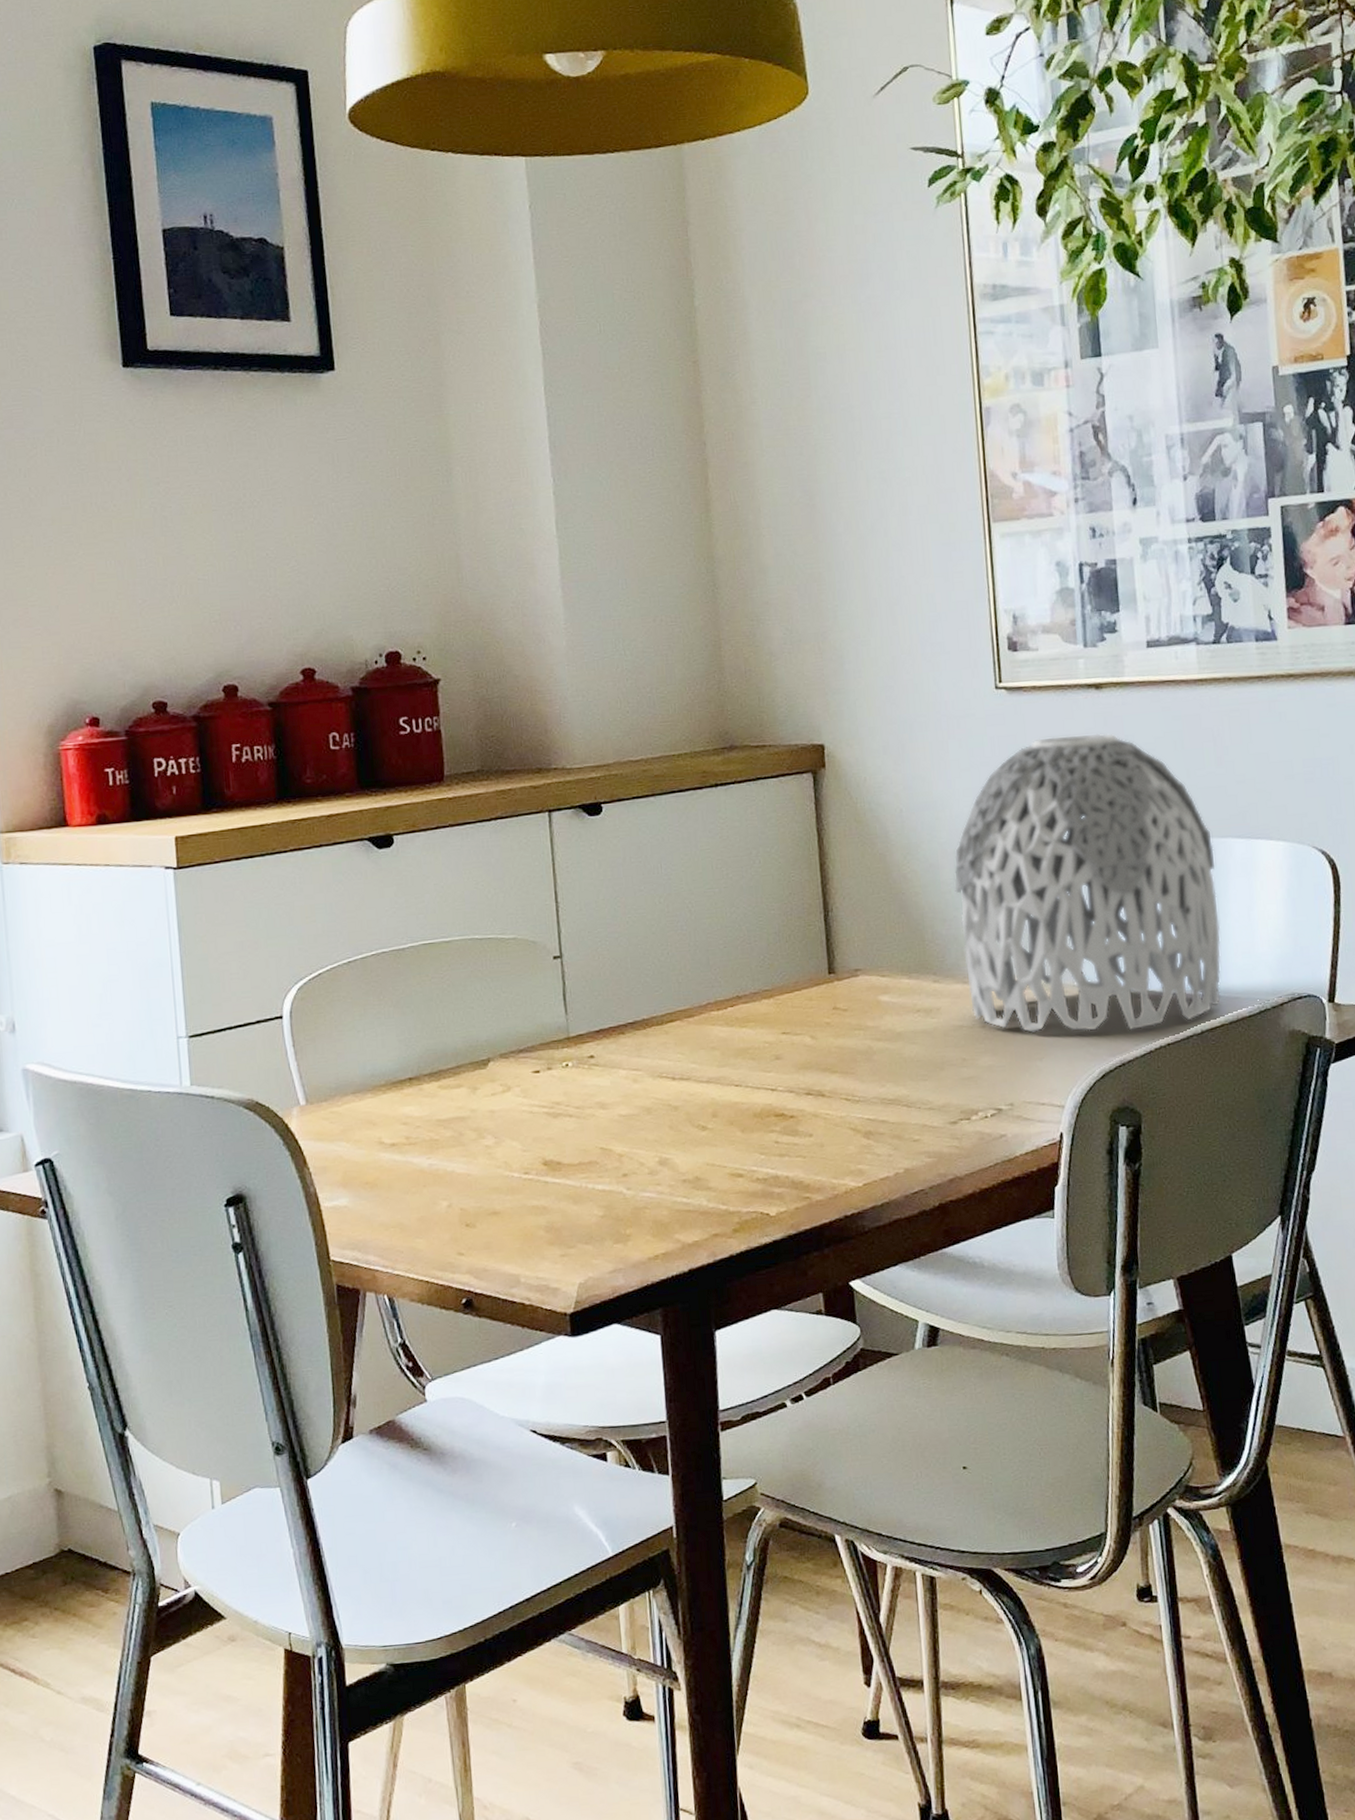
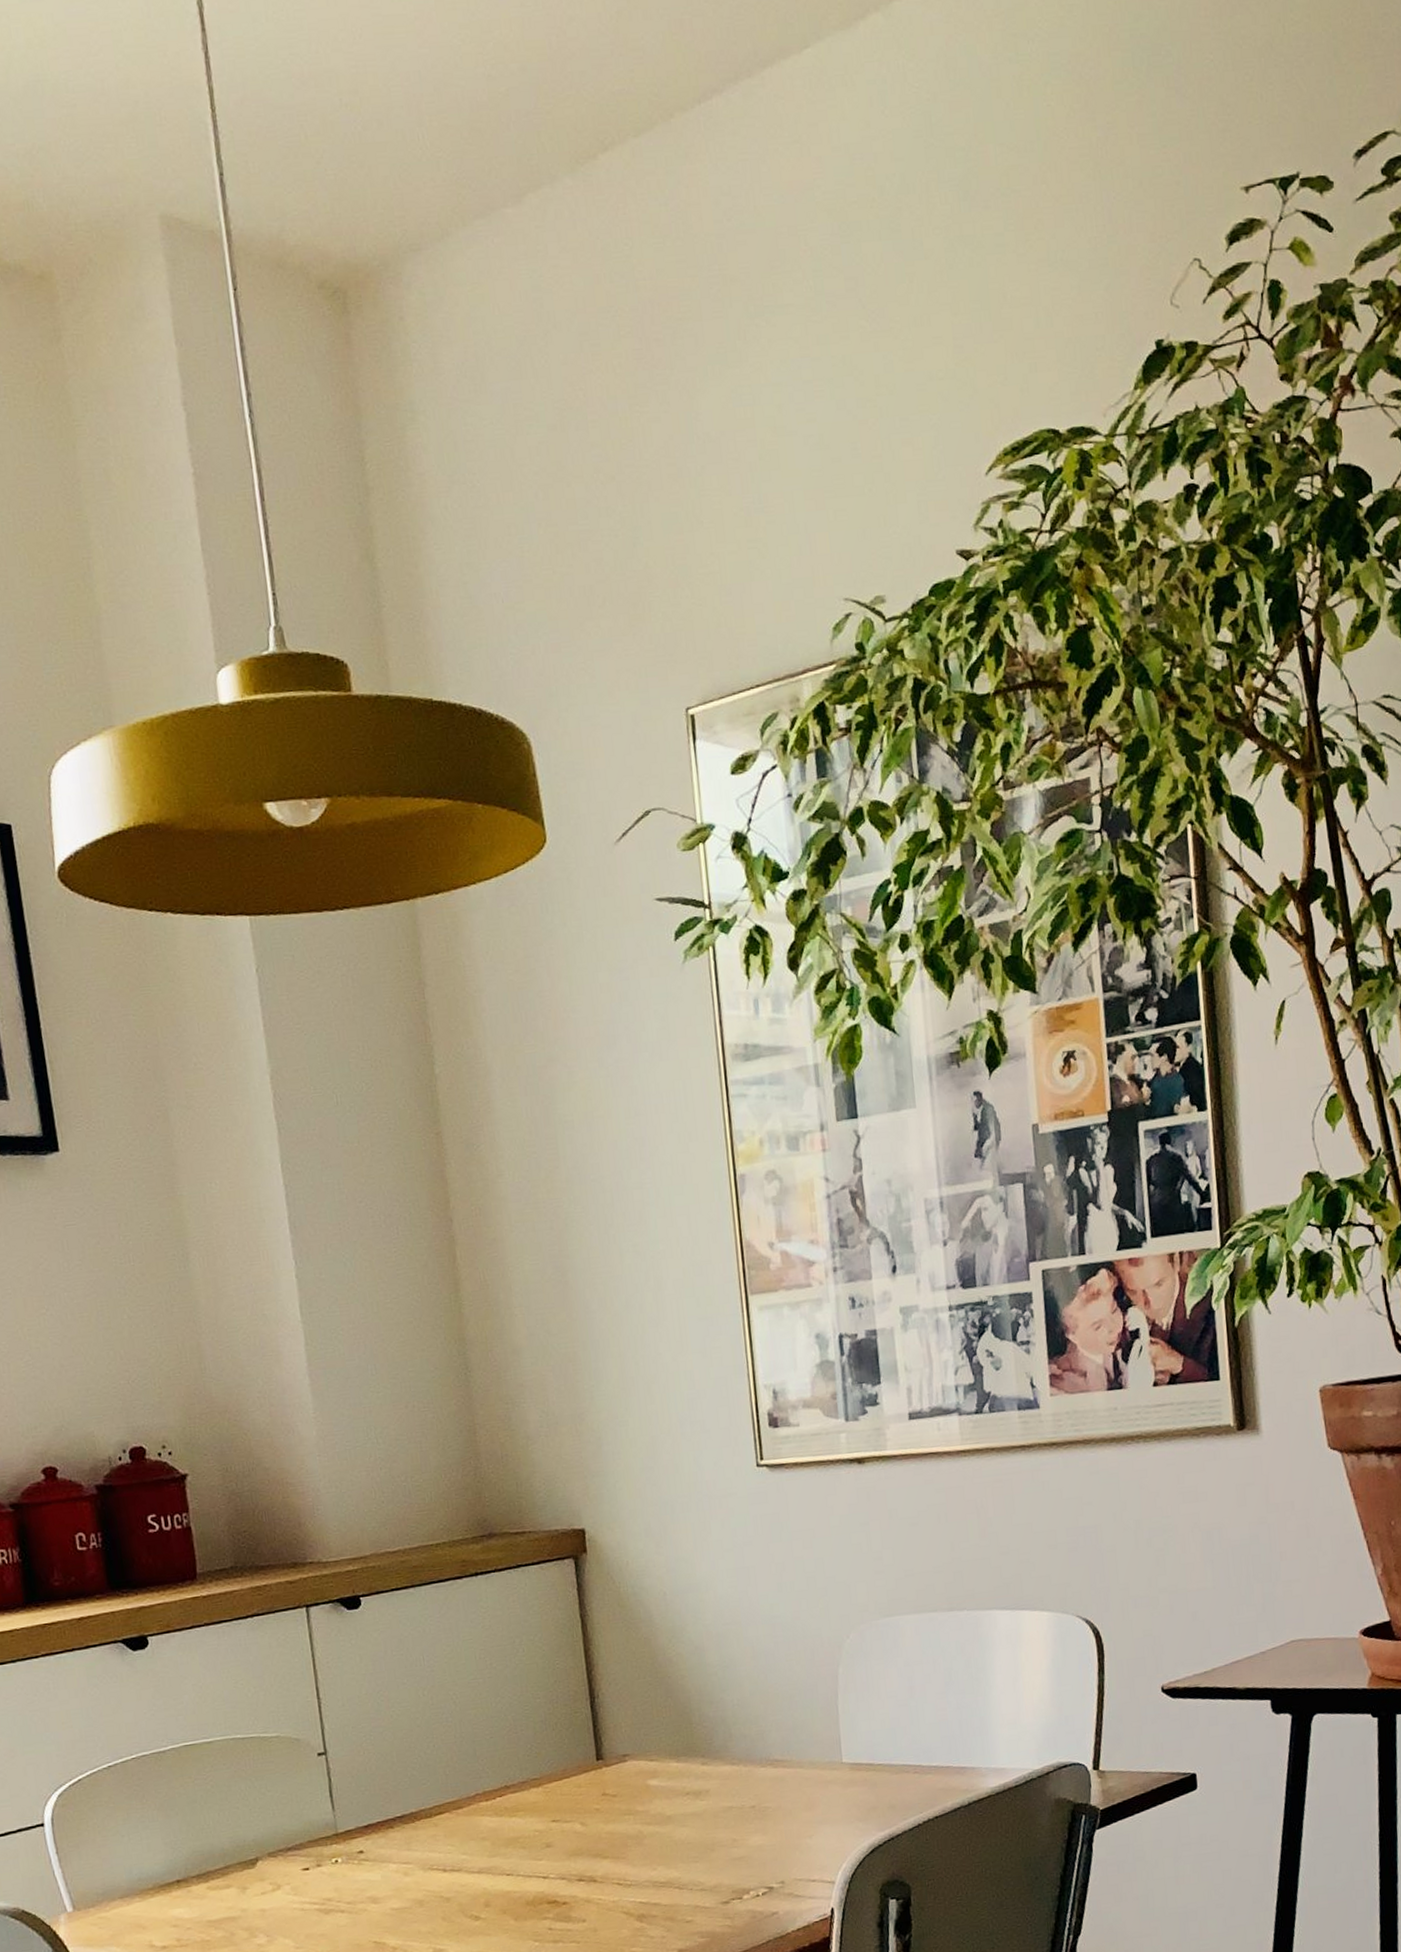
vase: present [954,733,1221,1034] -> none [720,1508,988,1812]

